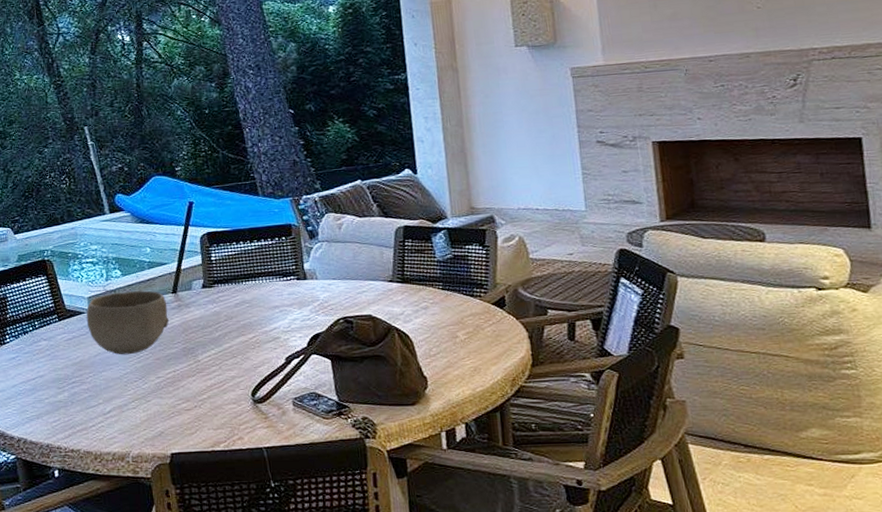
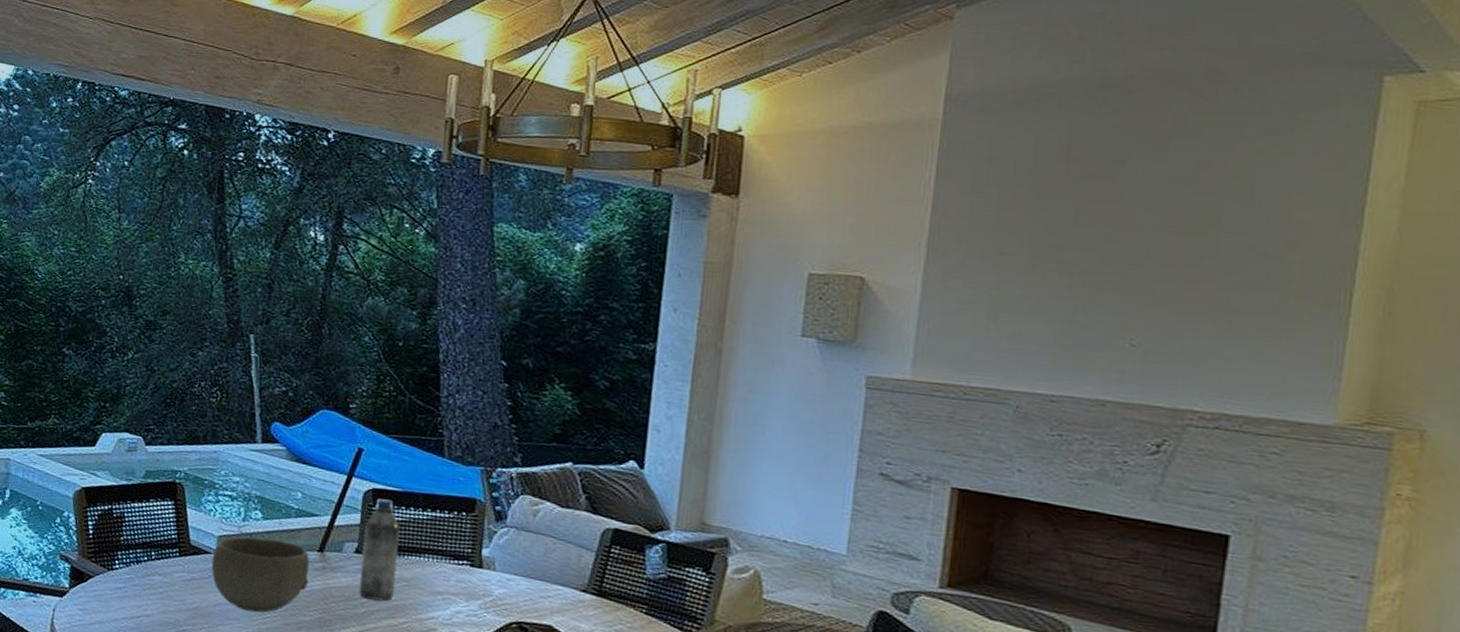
water bottle: none [206,239,240,324] -> present [358,498,400,602]

